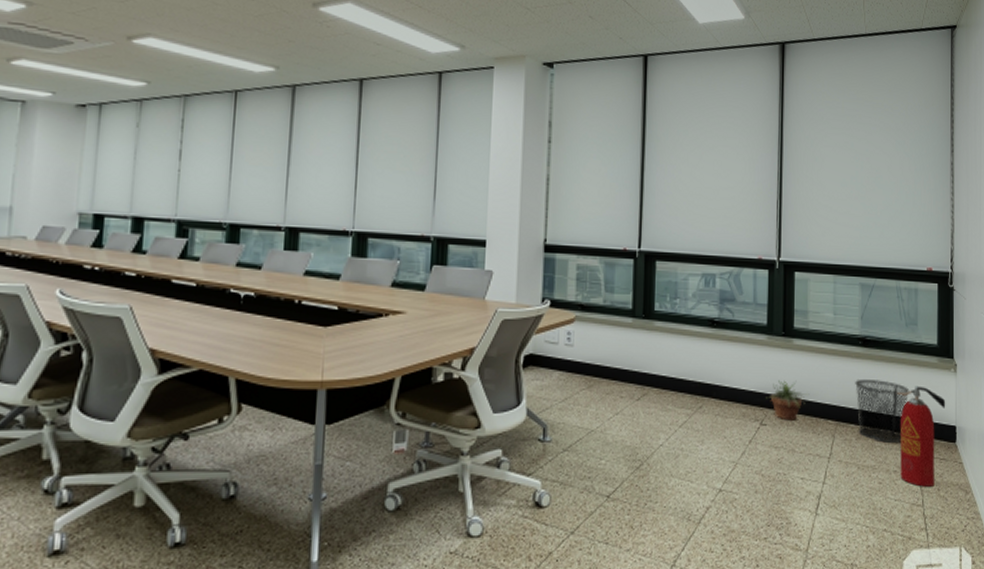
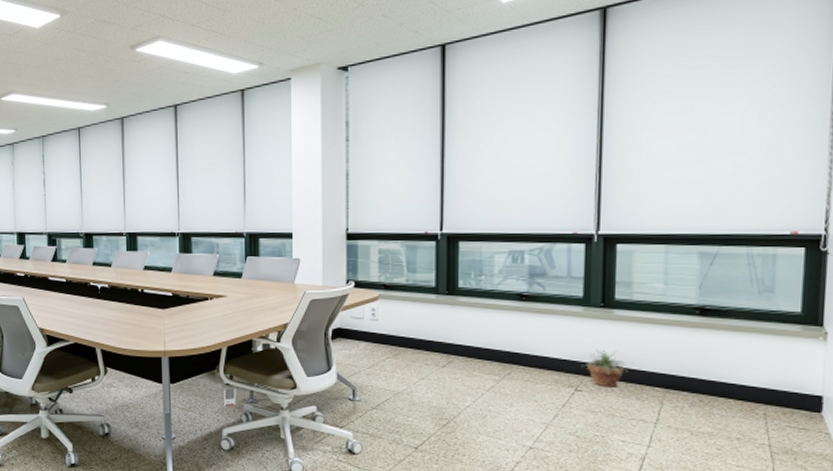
trash can: present [855,378,910,444] -> none [689,347,761,412]
fire extinguisher: present [896,386,946,487] -> none [743,354,810,455]

